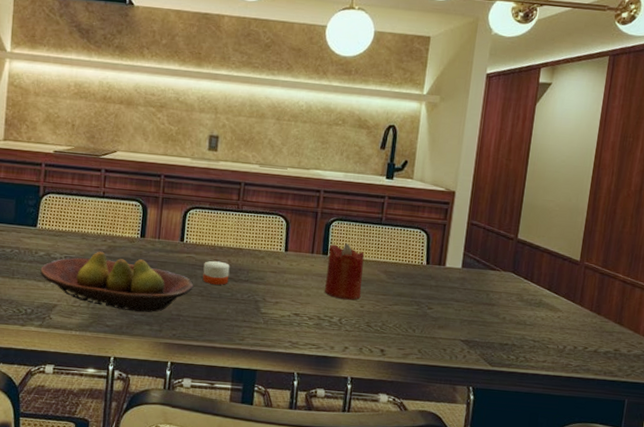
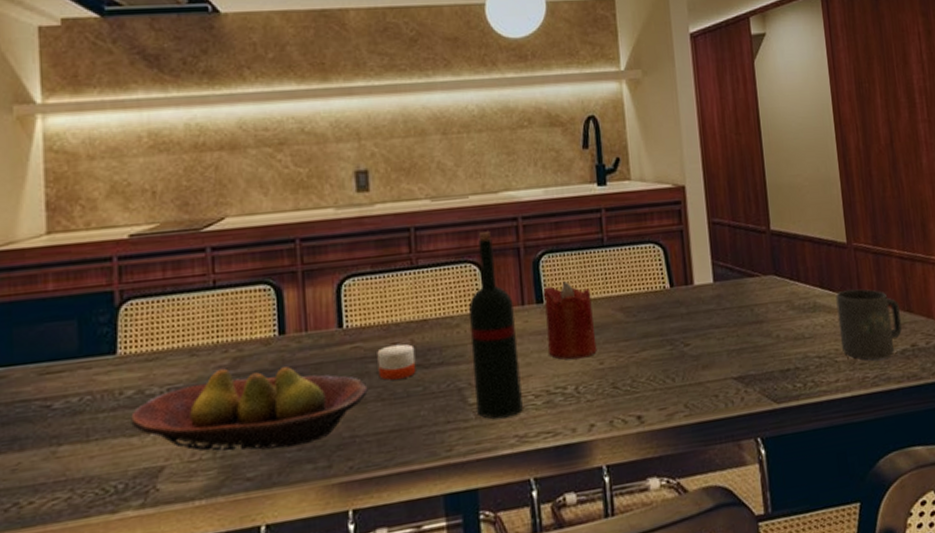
wine bottle: none [265,195,306,328] -> present [468,231,523,419]
mug: none [554,296,613,355] -> present [836,289,903,360]

